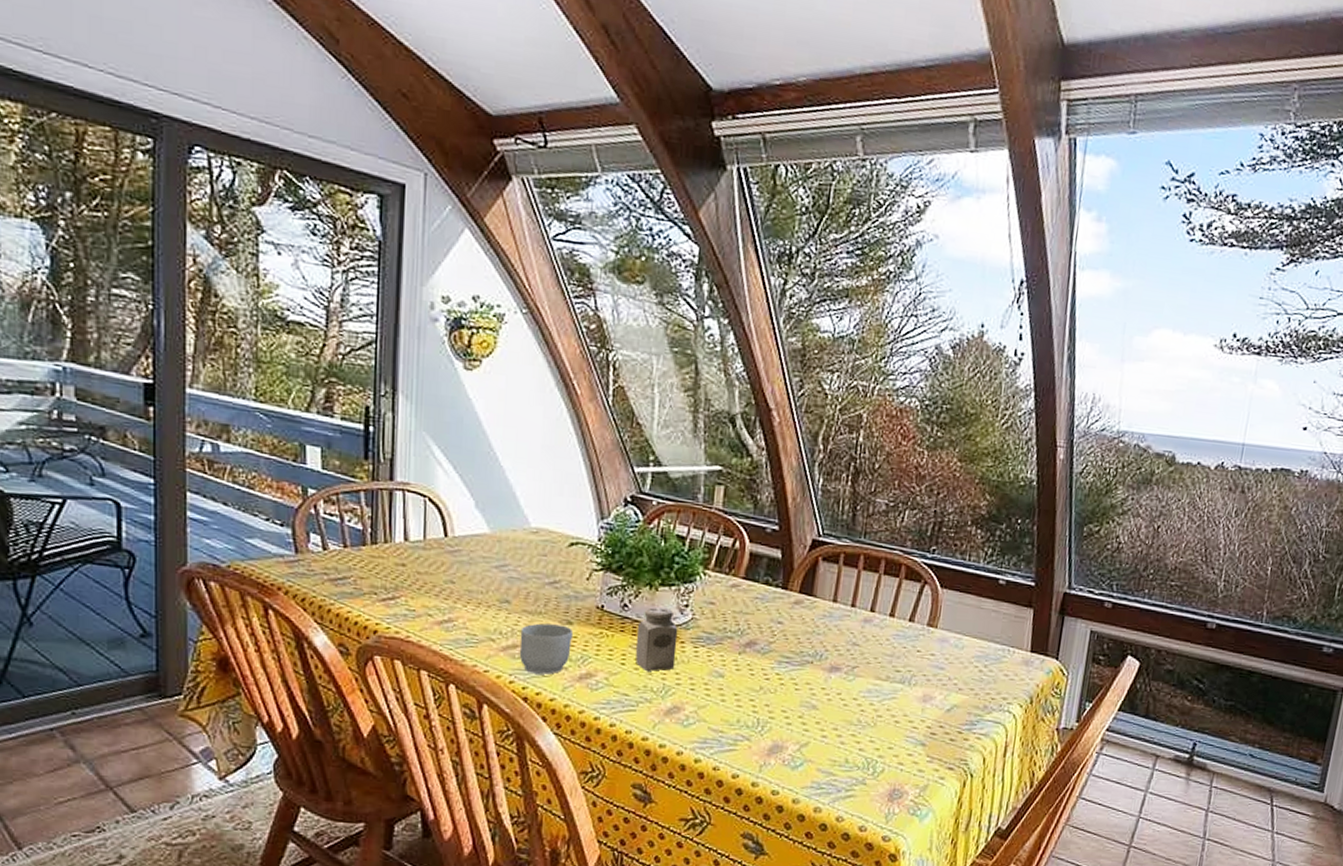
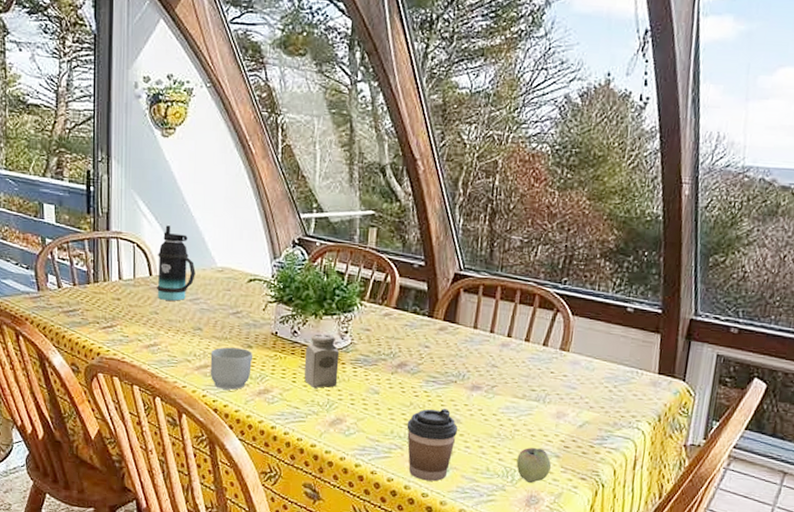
bottle: none [454,476,504,568] -> present [157,225,196,301]
coffee cup: none [755,693,814,777] -> present [406,408,458,482]
apple: none [878,734,916,776] -> present [516,447,551,484]

